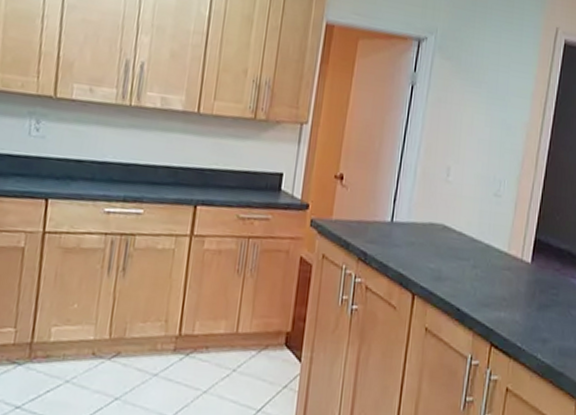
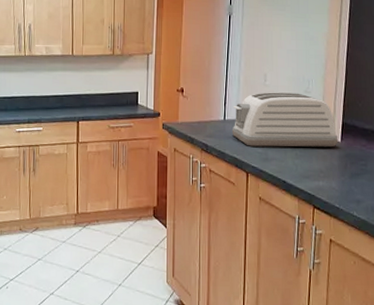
toaster: none [399,190,529,269] -> present [231,92,338,147]

